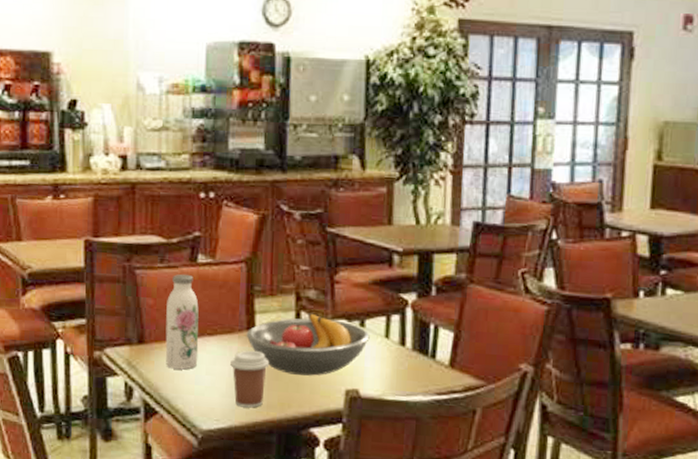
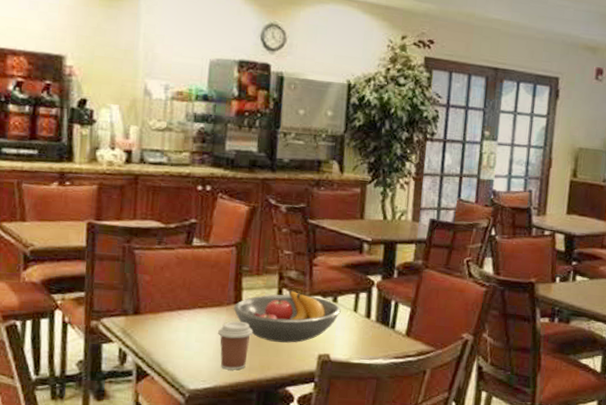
water bottle: present [165,273,199,370] -> none [159,254,192,338]

